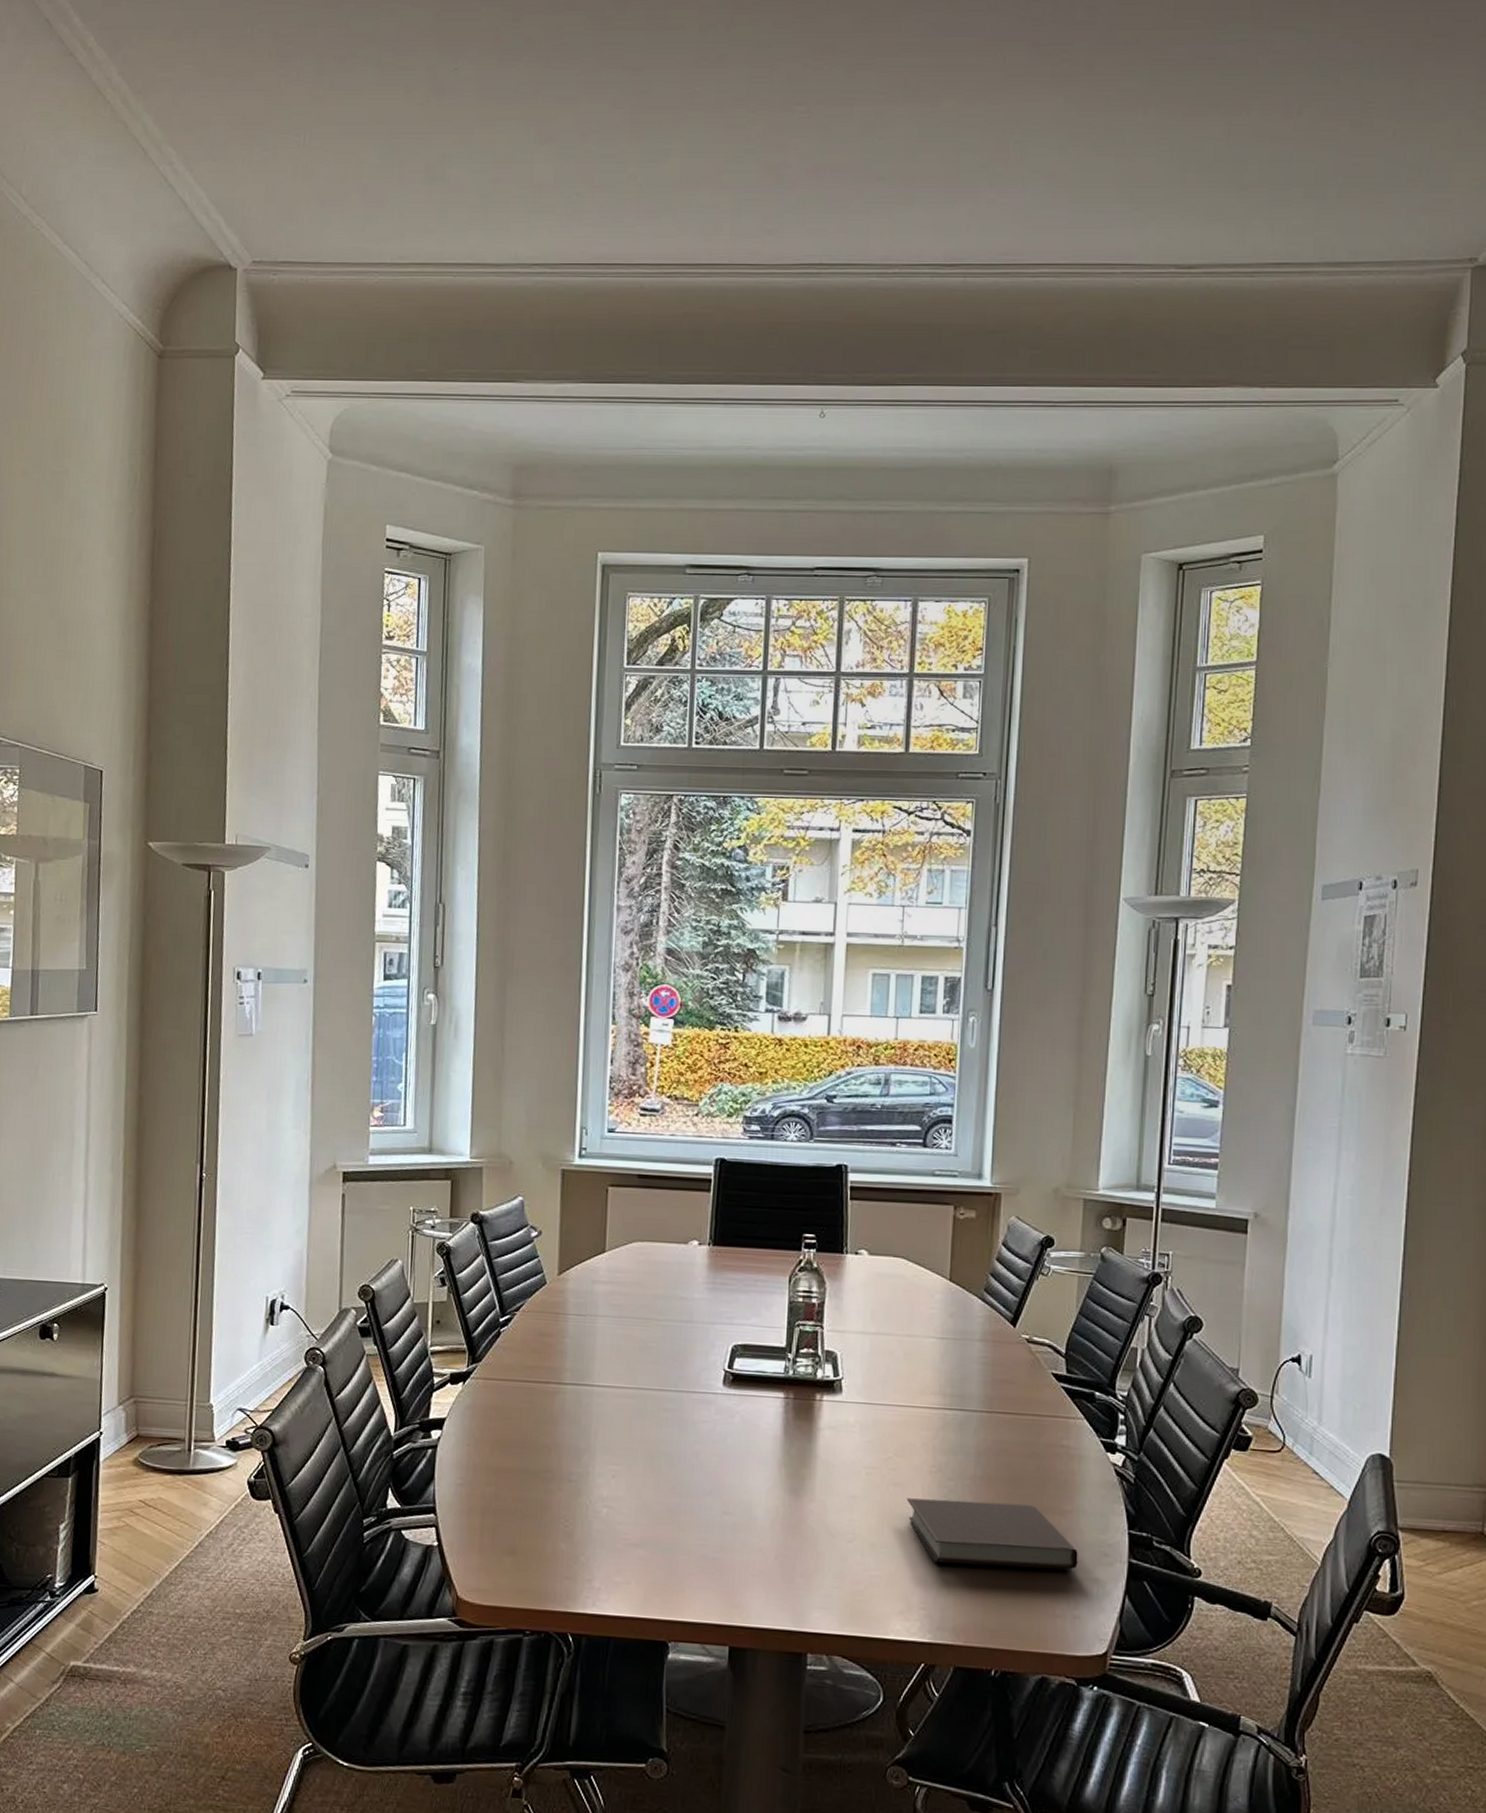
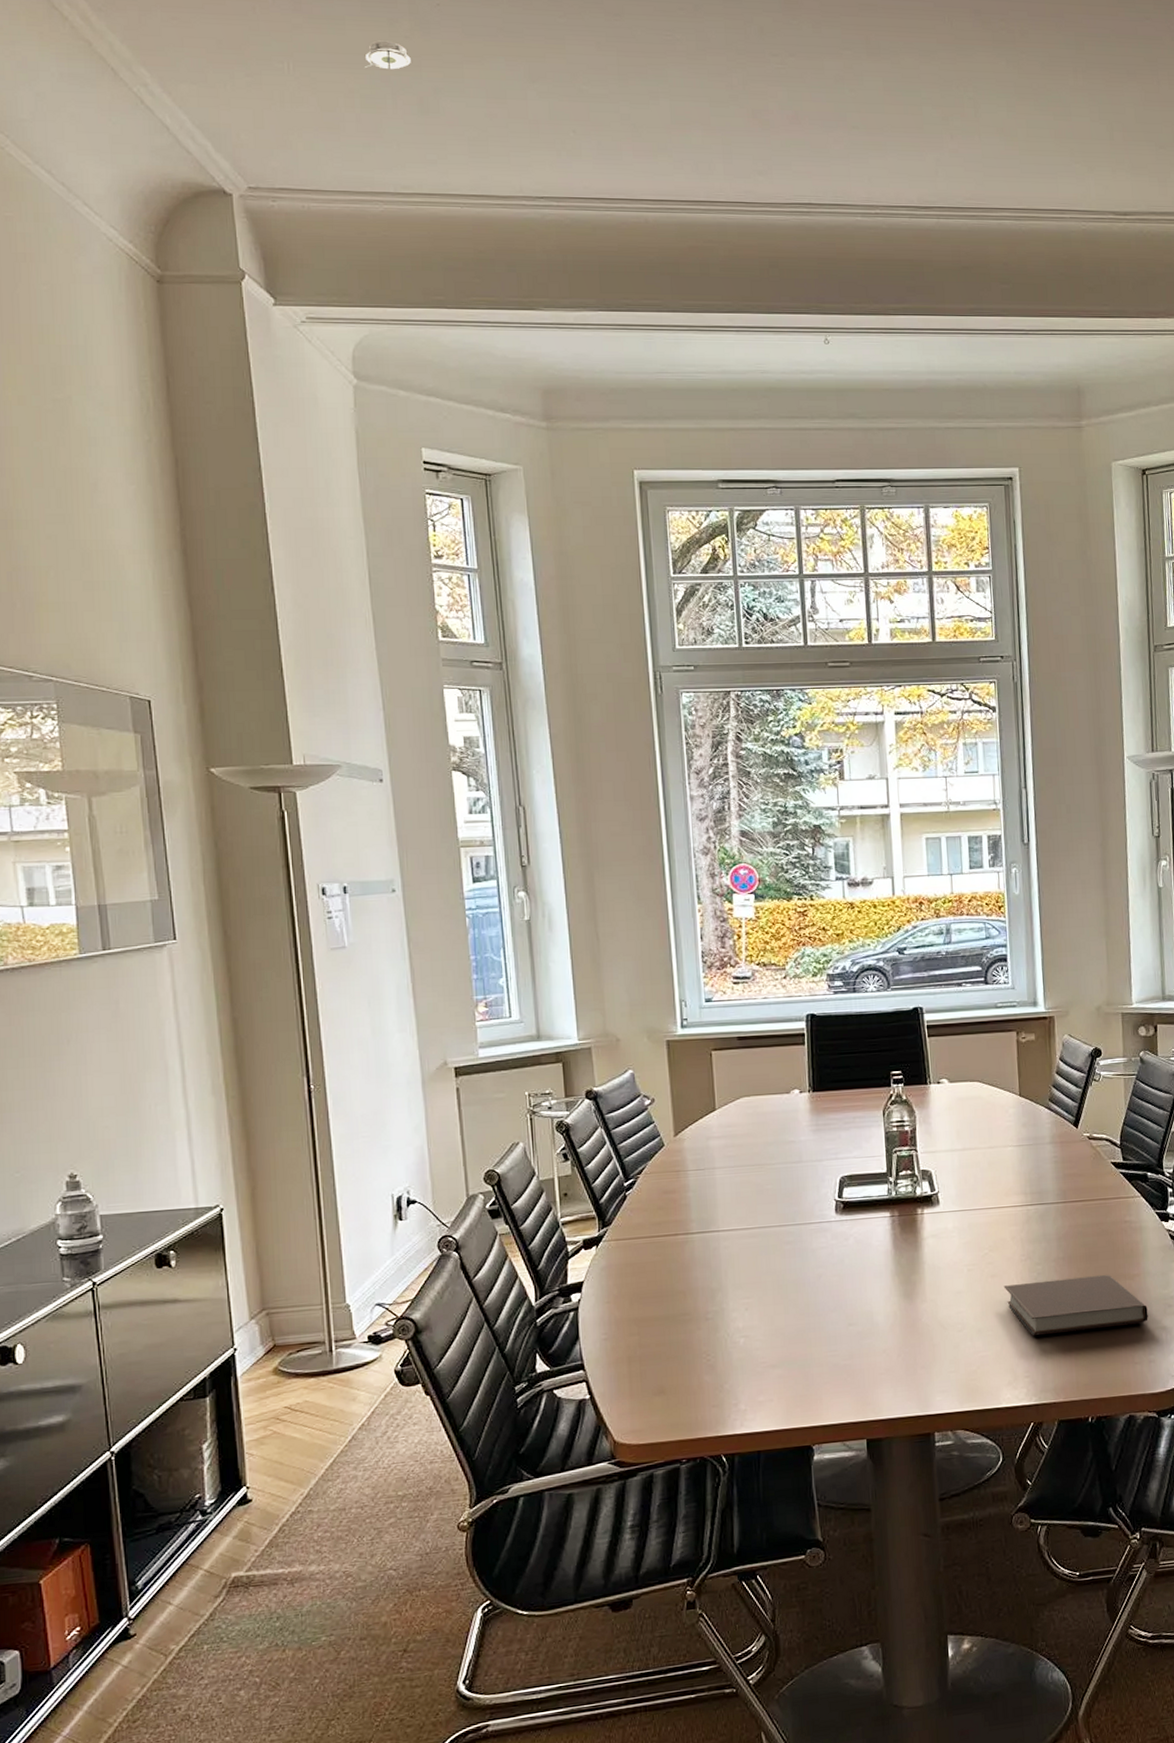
smoke detector: none [377,109,423,138] -> present [365,40,411,70]

